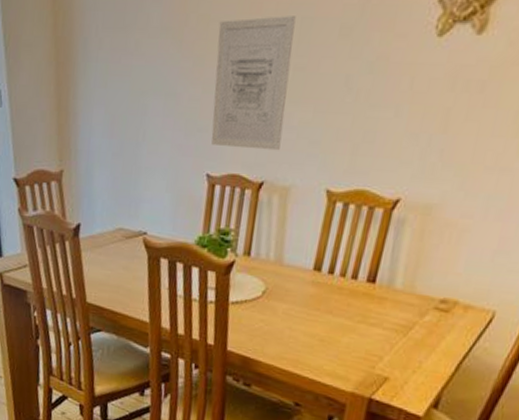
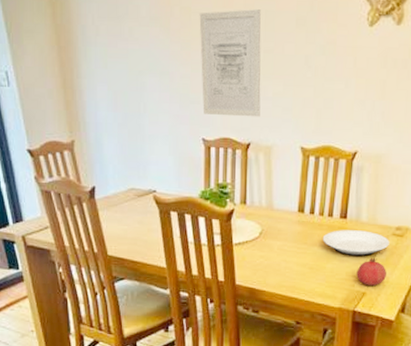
plate: none [340,296,429,333] -> present [322,230,390,257]
fruit: none [379,334,420,371] -> present [356,257,386,286]

